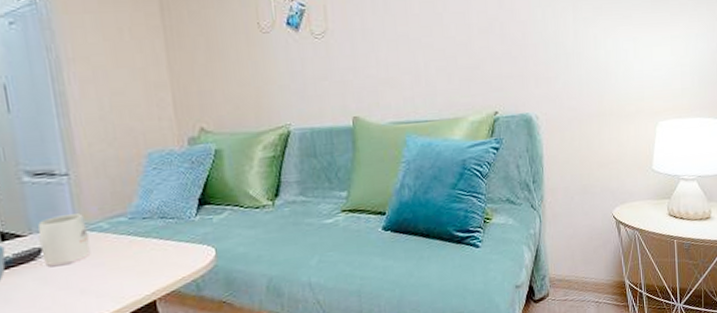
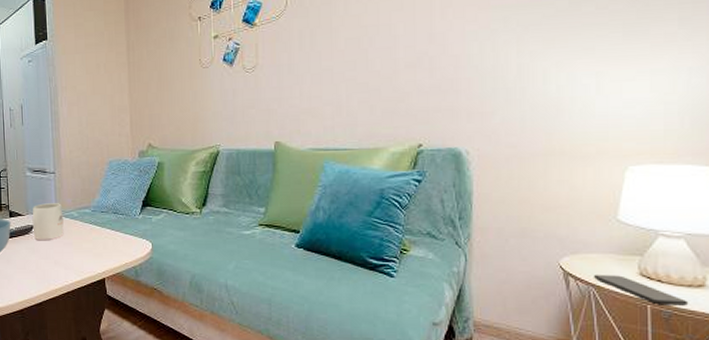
smartphone: none [637,218,701,238] -> present [593,274,689,306]

